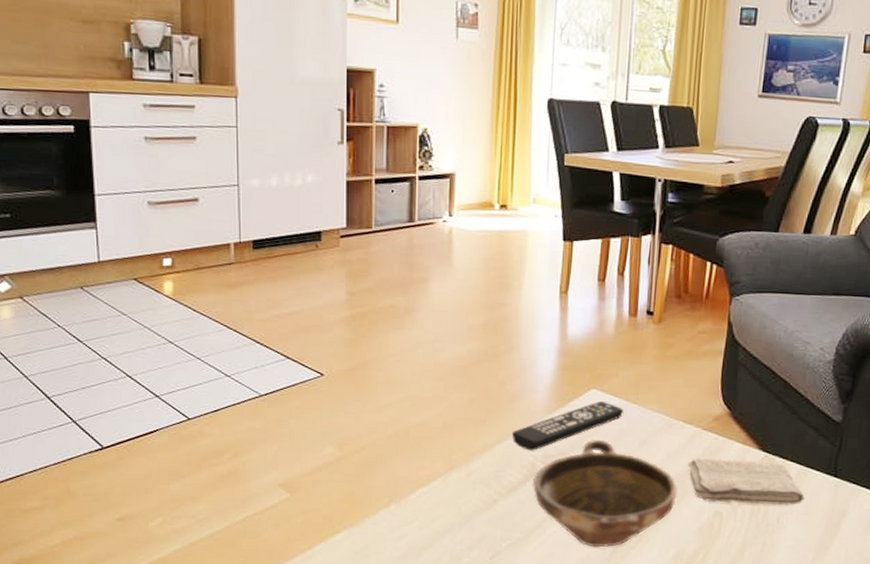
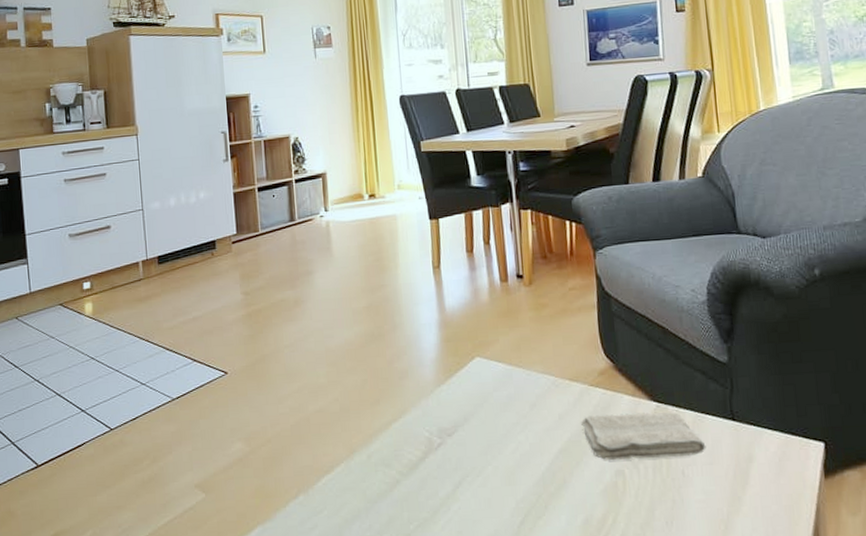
remote control: present [511,401,623,451] -> none [405,369,509,426]
bowl: present [532,439,679,548] -> none [431,406,576,521]

